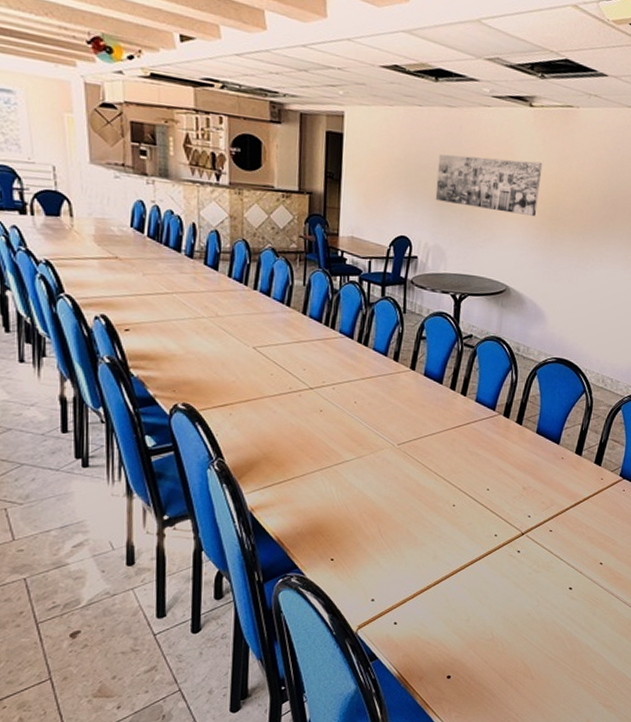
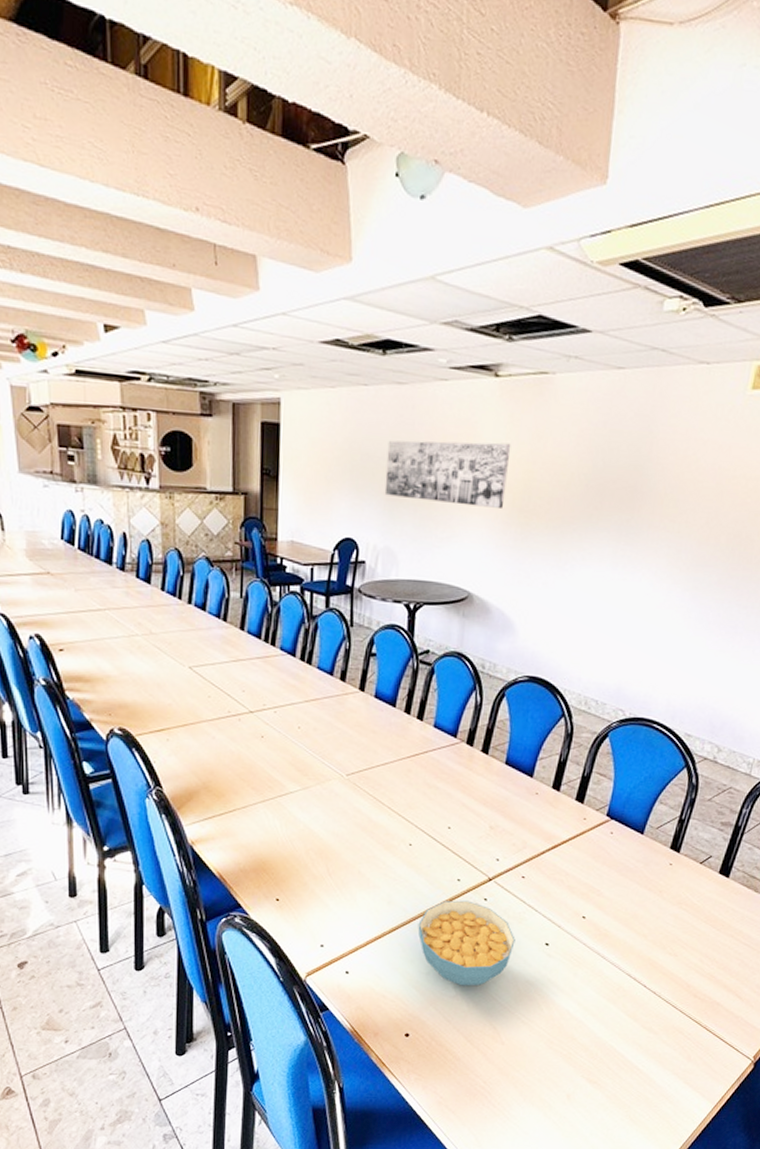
cereal bowl: none [459,553,544,630] -> present [417,900,515,986]

